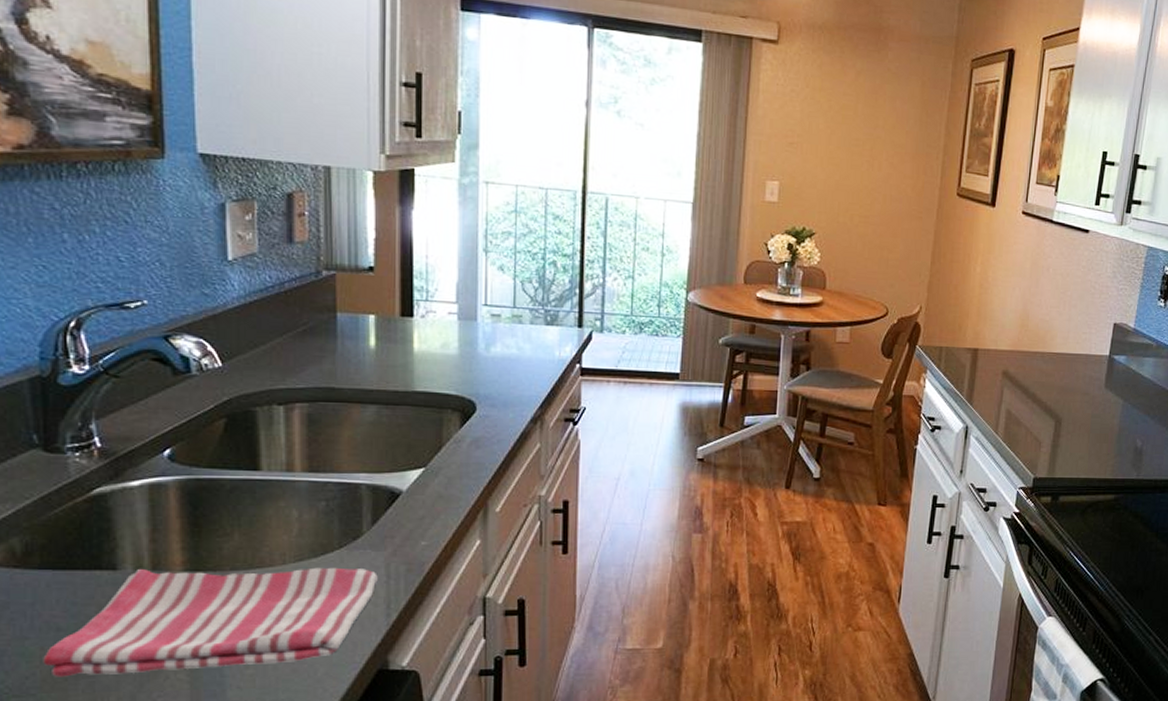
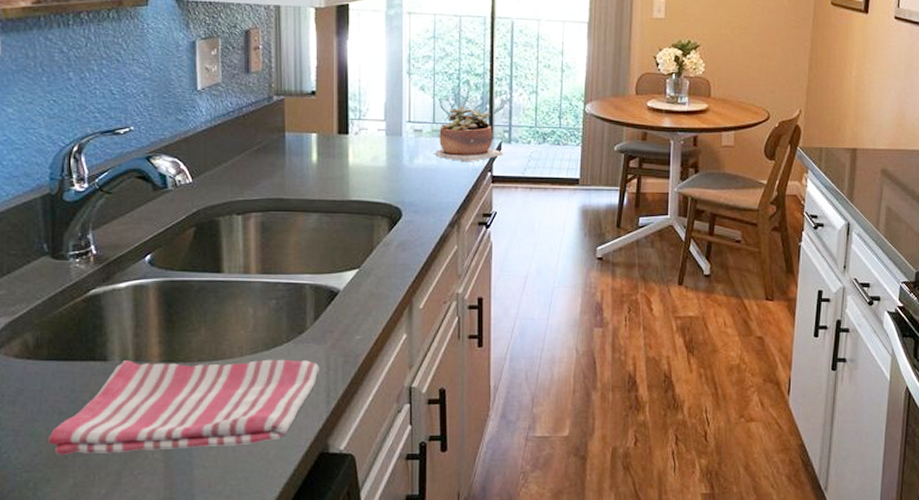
succulent plant: none [510,289,595,352] -> present [430,105,504,163]

